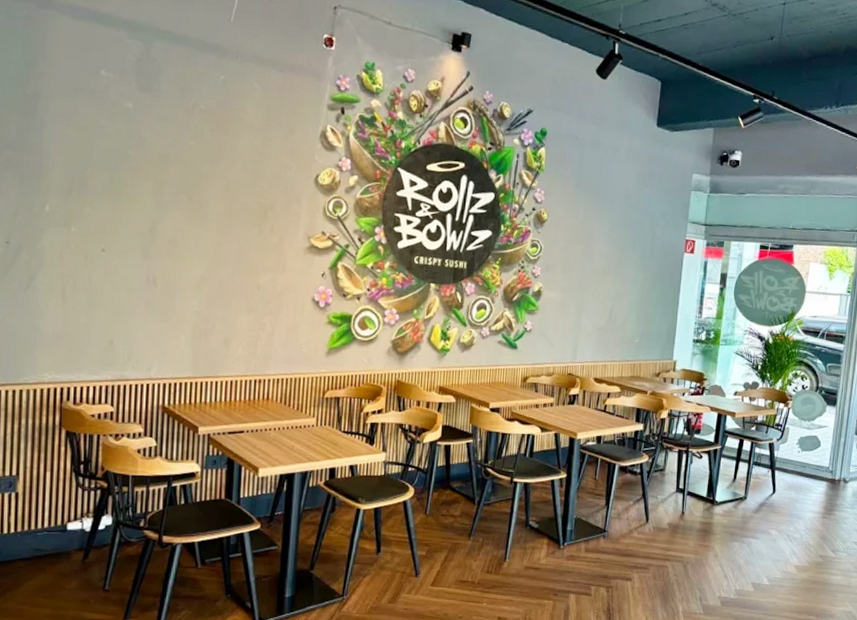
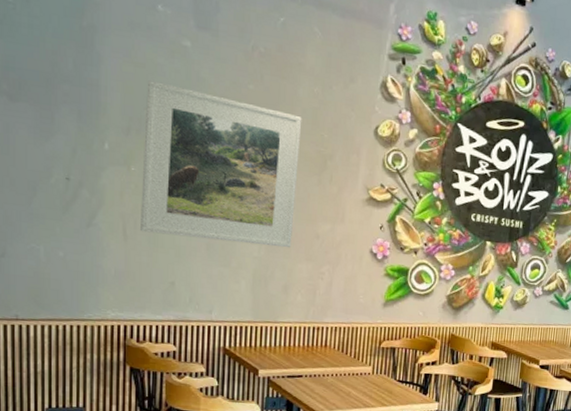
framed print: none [79,142,243,301] -> present [141,80,302,248]

